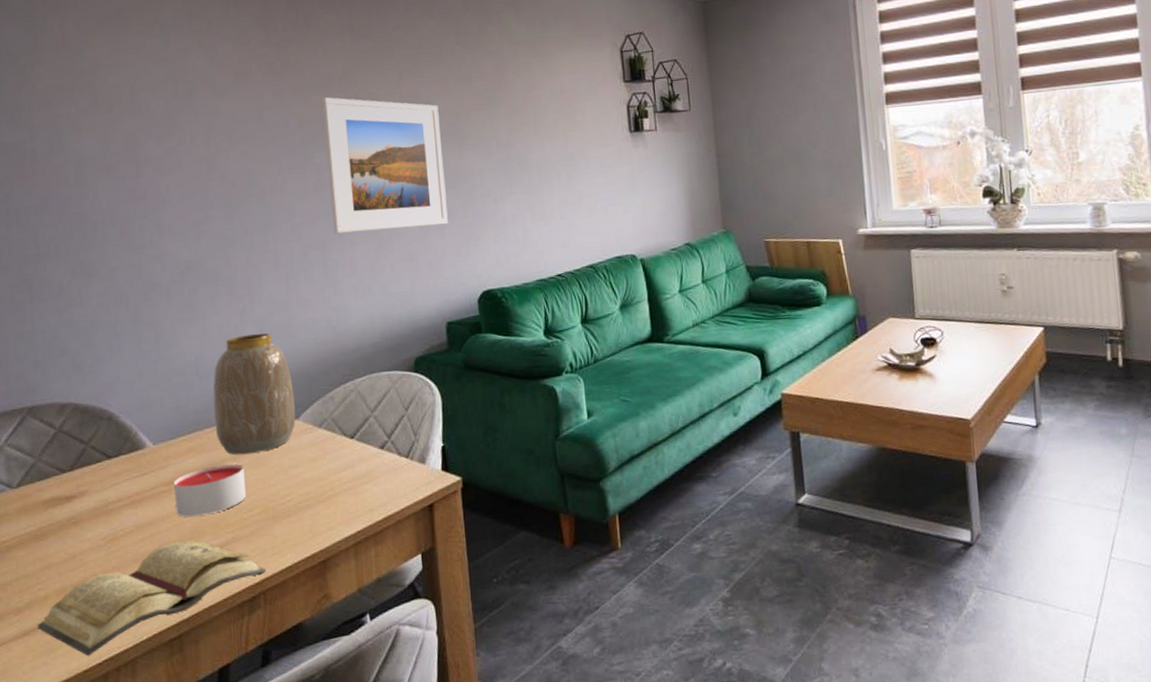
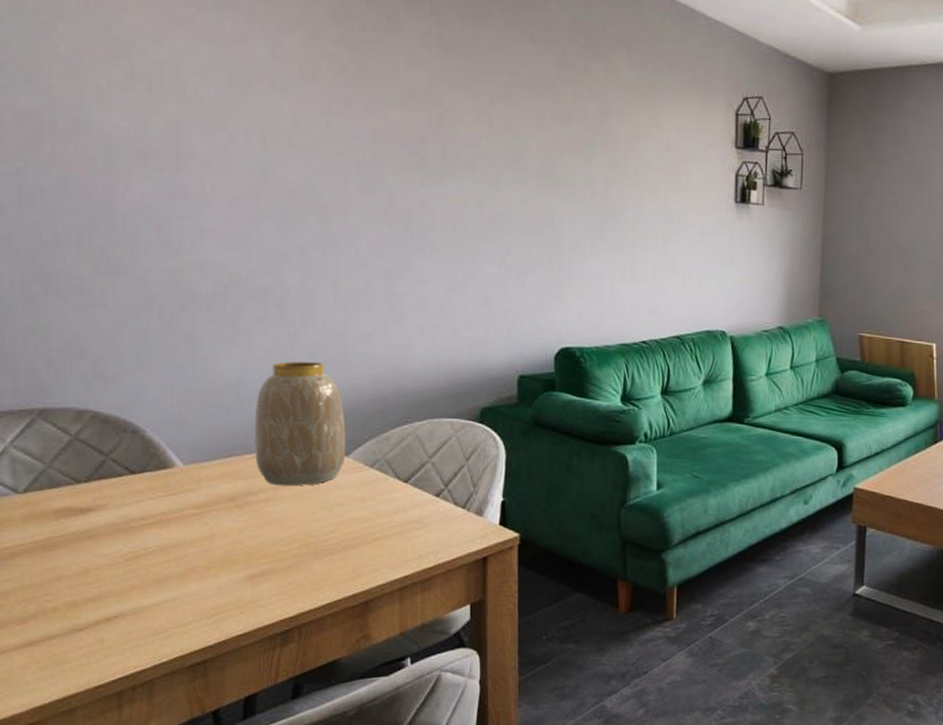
diary: present [38,540,266,656] -> none [44,566,303,672]
candle: present [174,464,246,517] -> none [205,494,285,544]
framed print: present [322,97,448,234] -> none [400,114,531,273]

